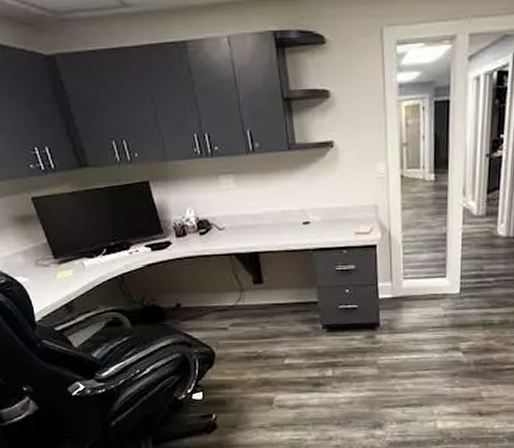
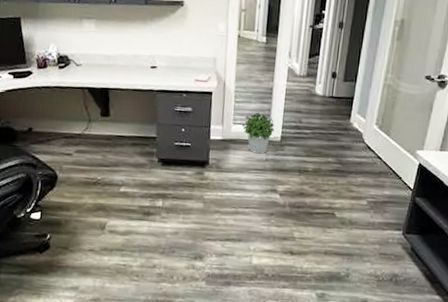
potted plant: none [415,263,452,310] -> present [242,112,275,154]

